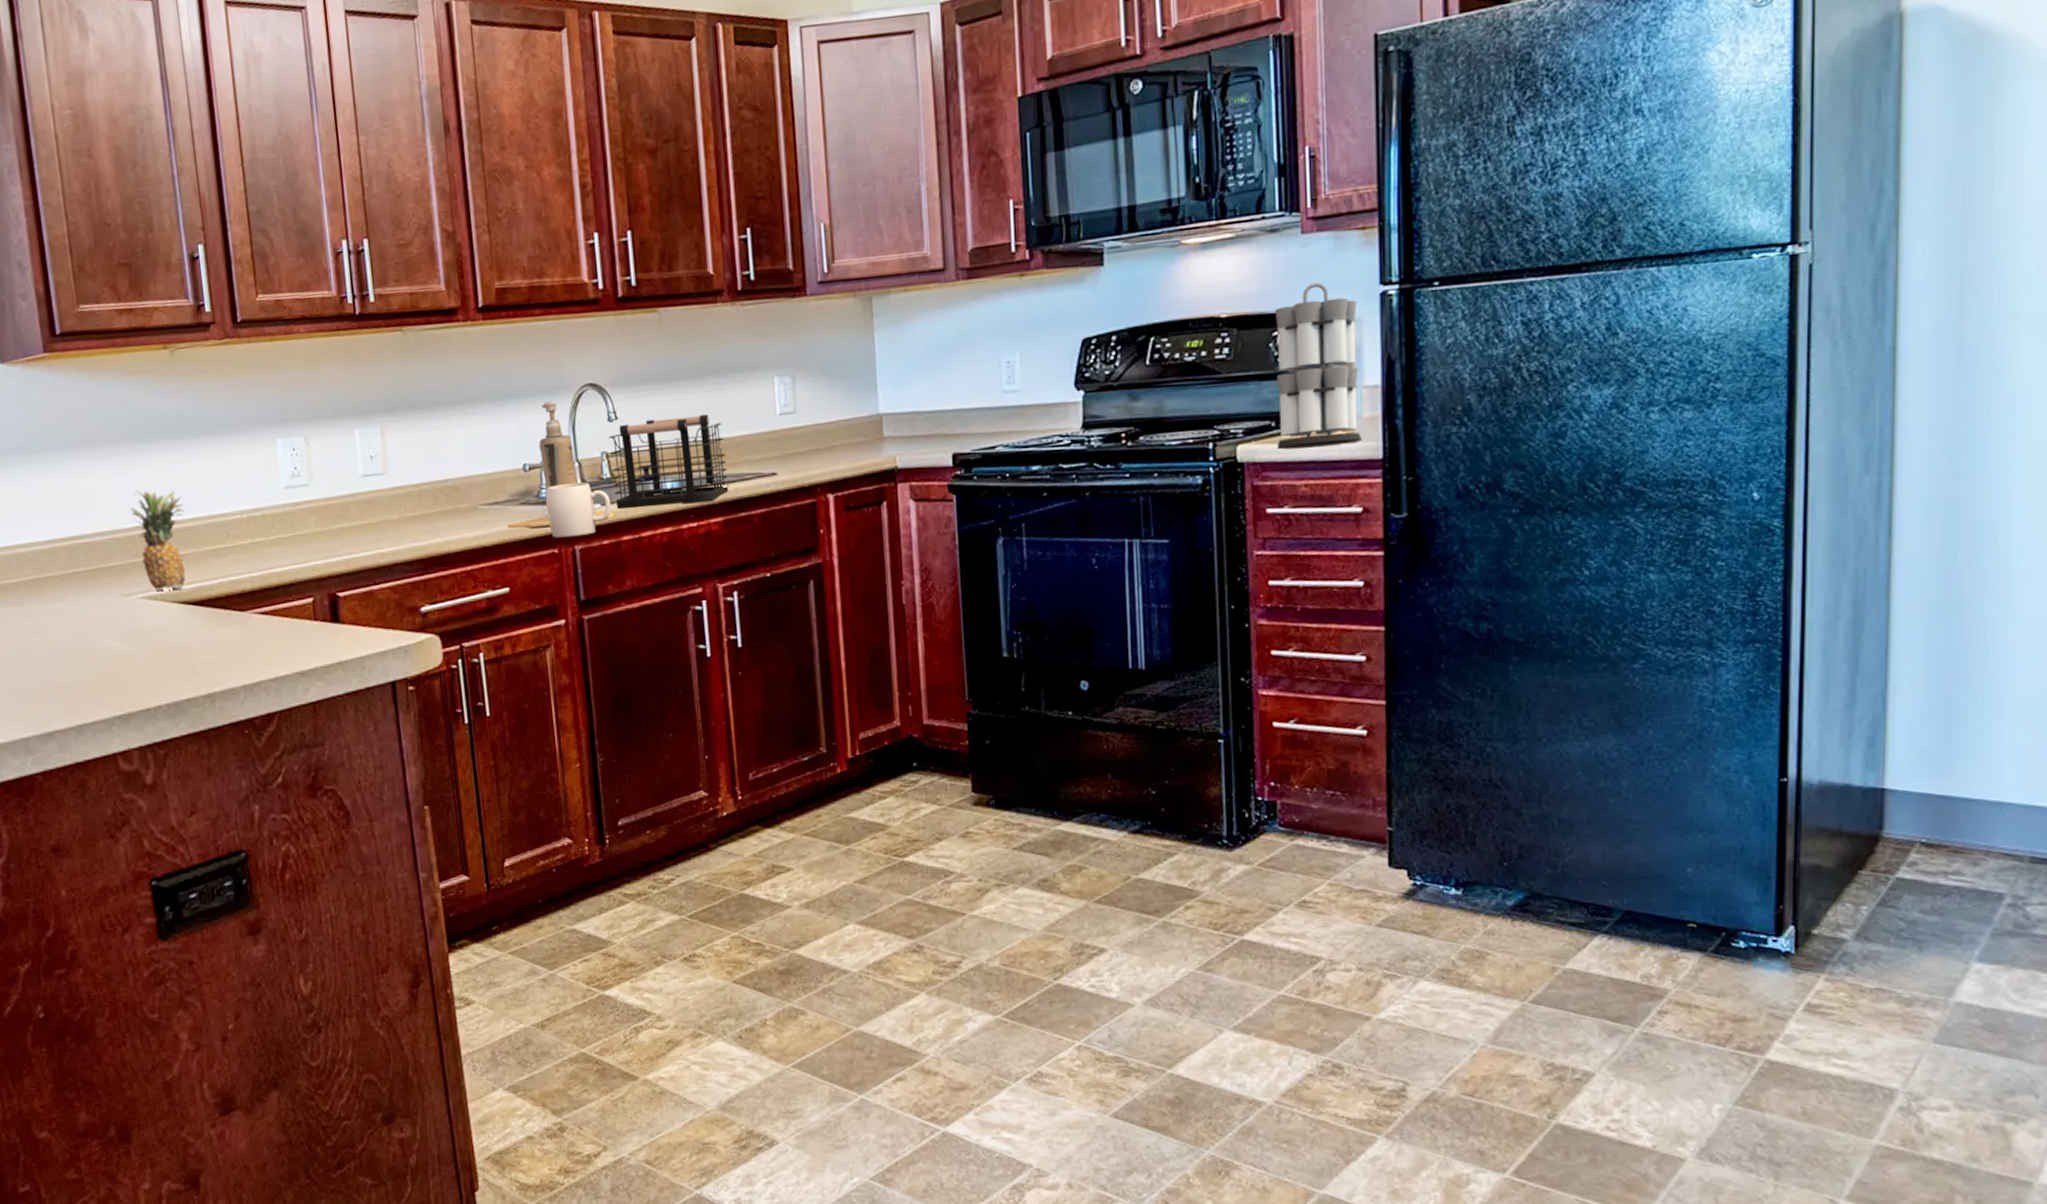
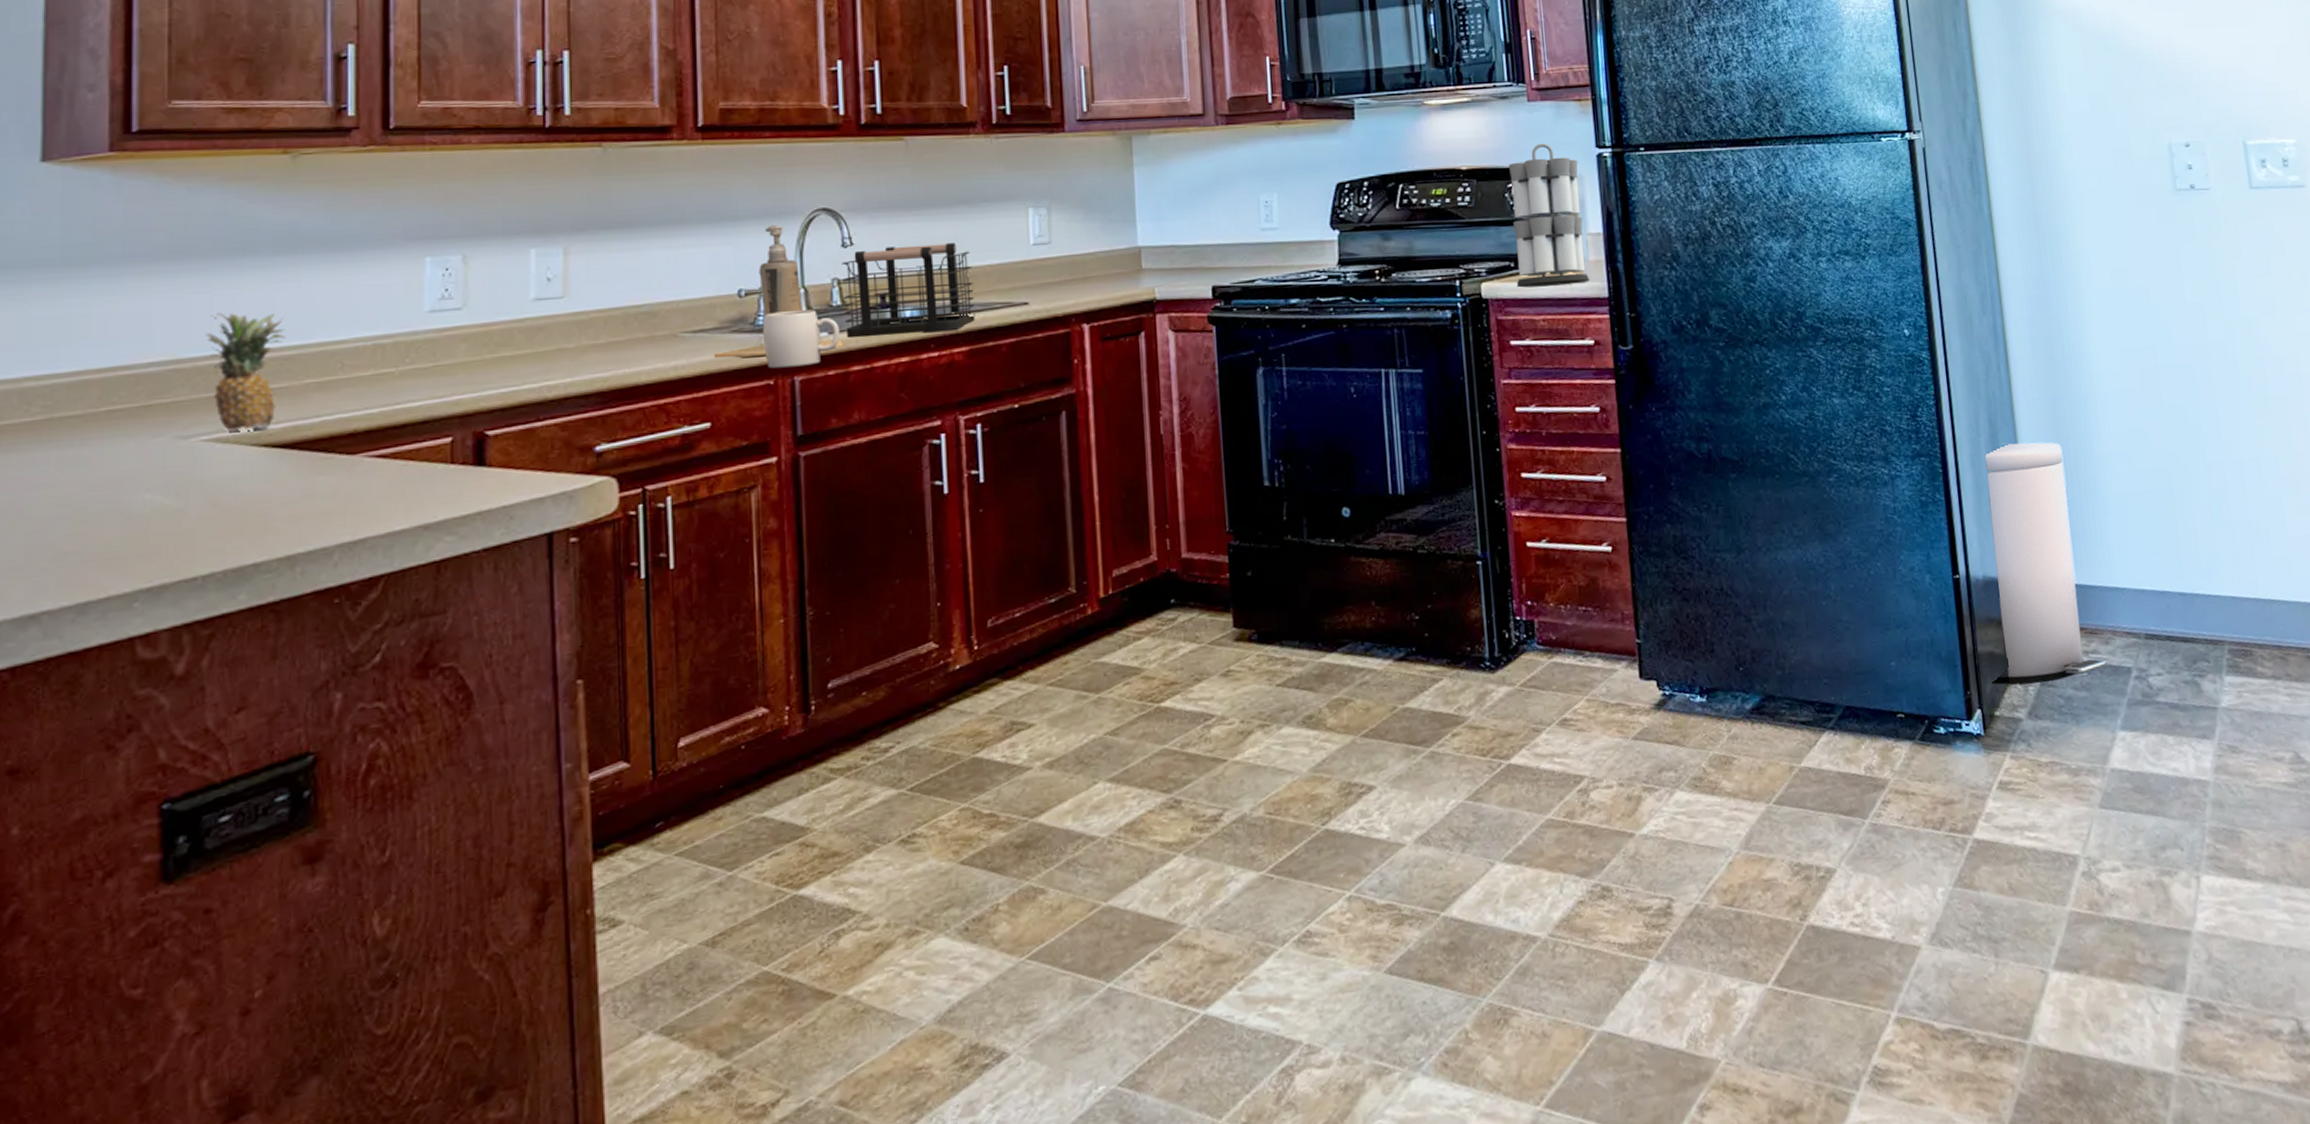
pedal bin: none [1812,628,1972,903] -> present [1985,442,2108,685]

